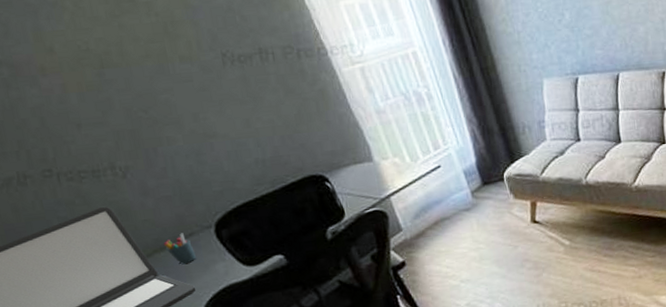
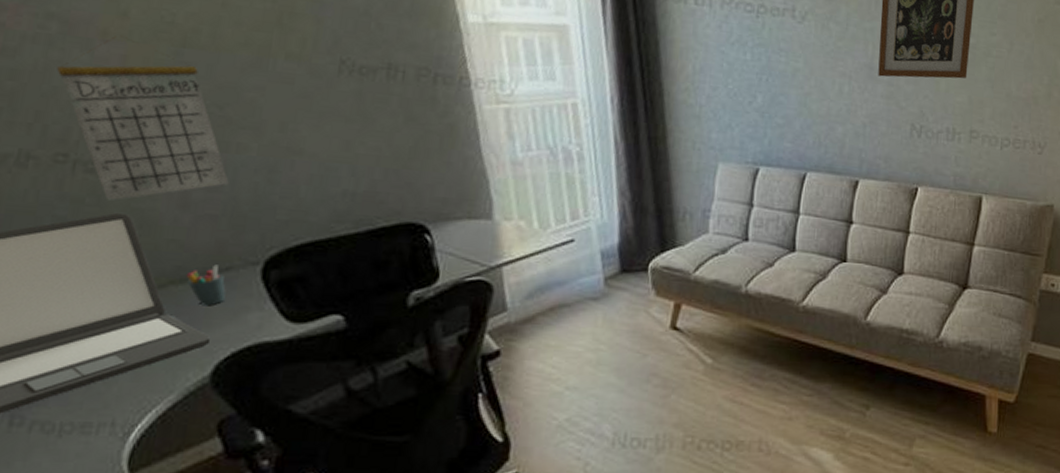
calendar: none [19,68,171,199] -> present [57,35,229,200]

